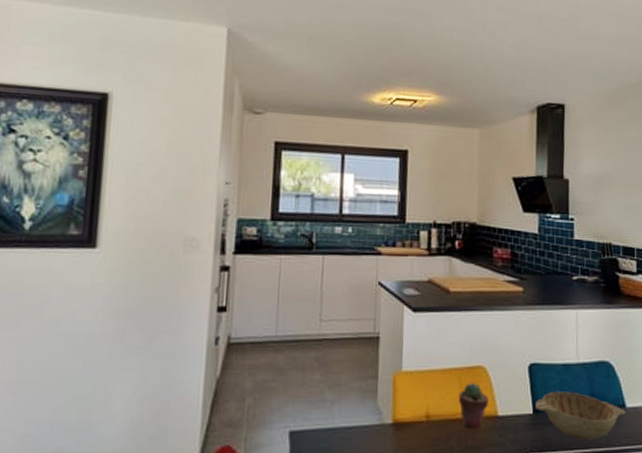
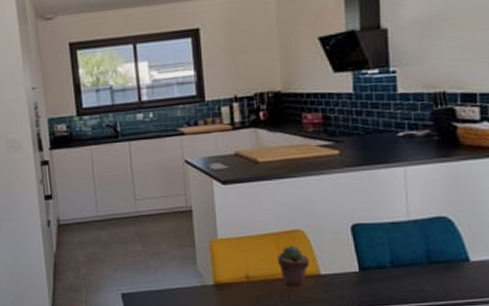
decorative bowl: present [535,391,626,440] -> none [361,248,470,294]

